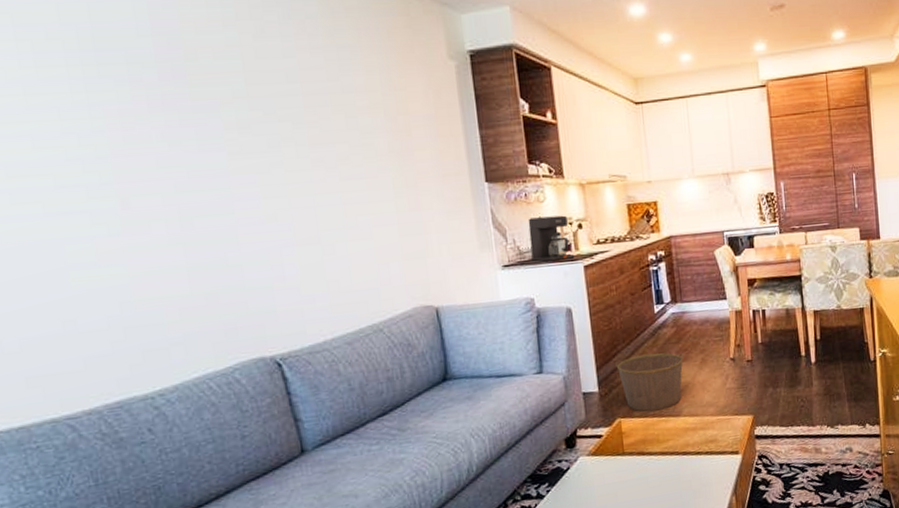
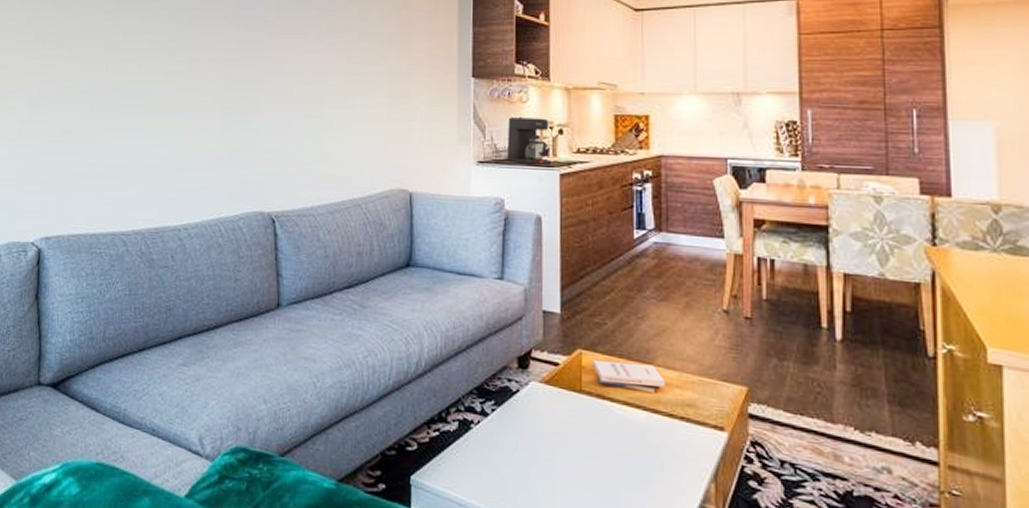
basket: present [616,352,683,413] -> none [583,282,663,353]
books: none [630,416,692,443] -> present [592,359,666,393]

